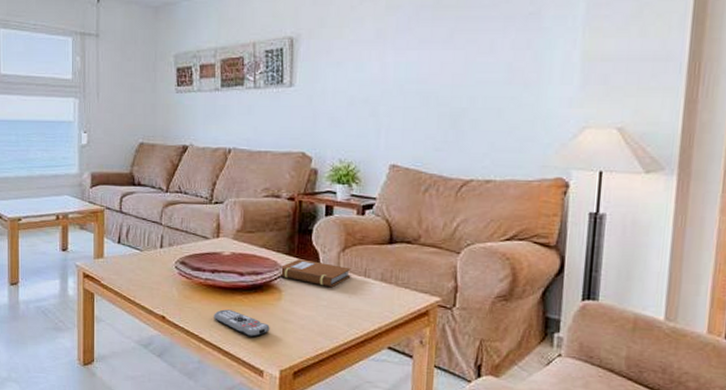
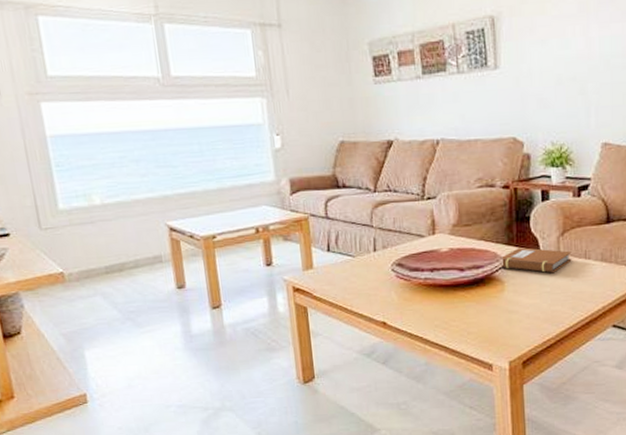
remote control: present [214,309,270,338] -> none [437,307,496,333]

